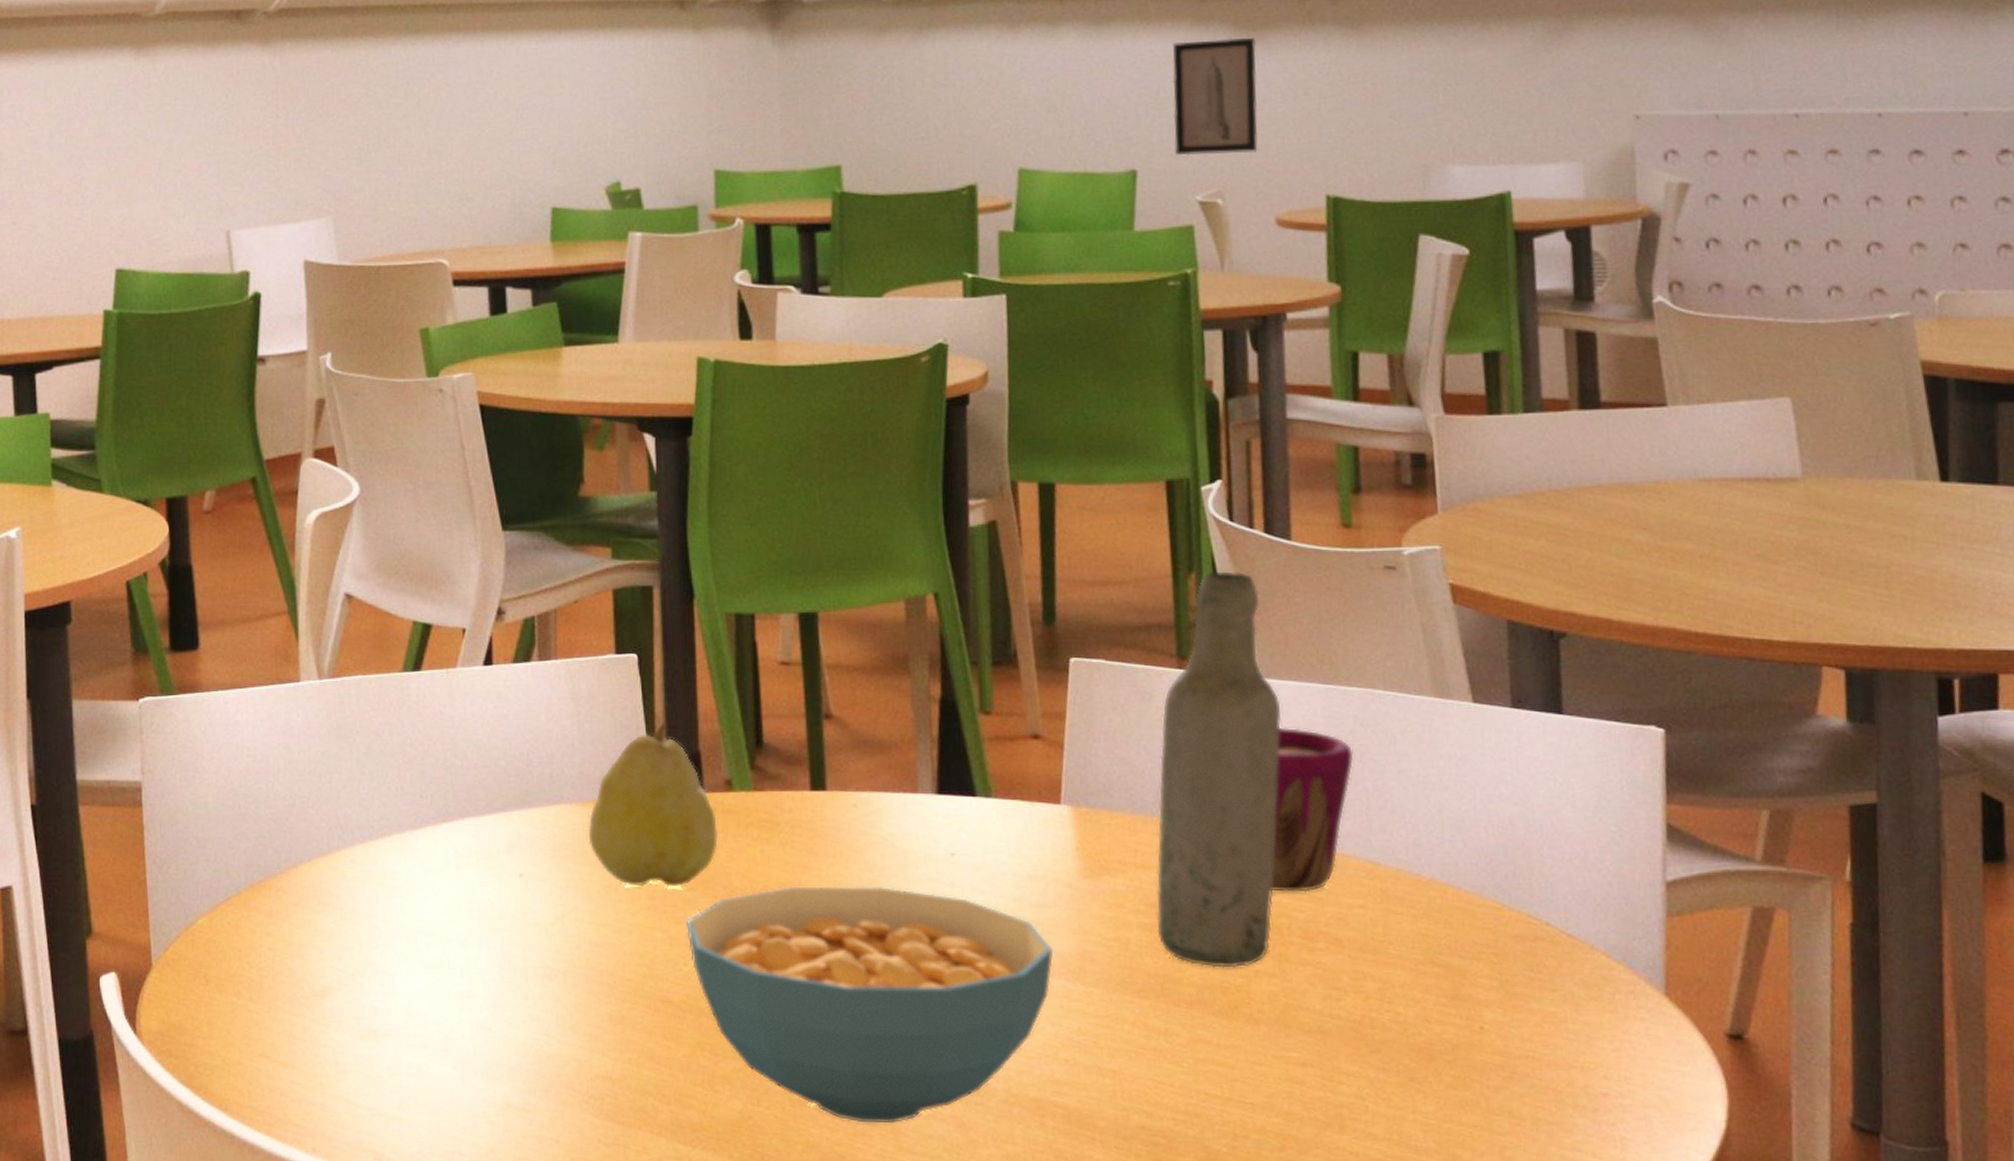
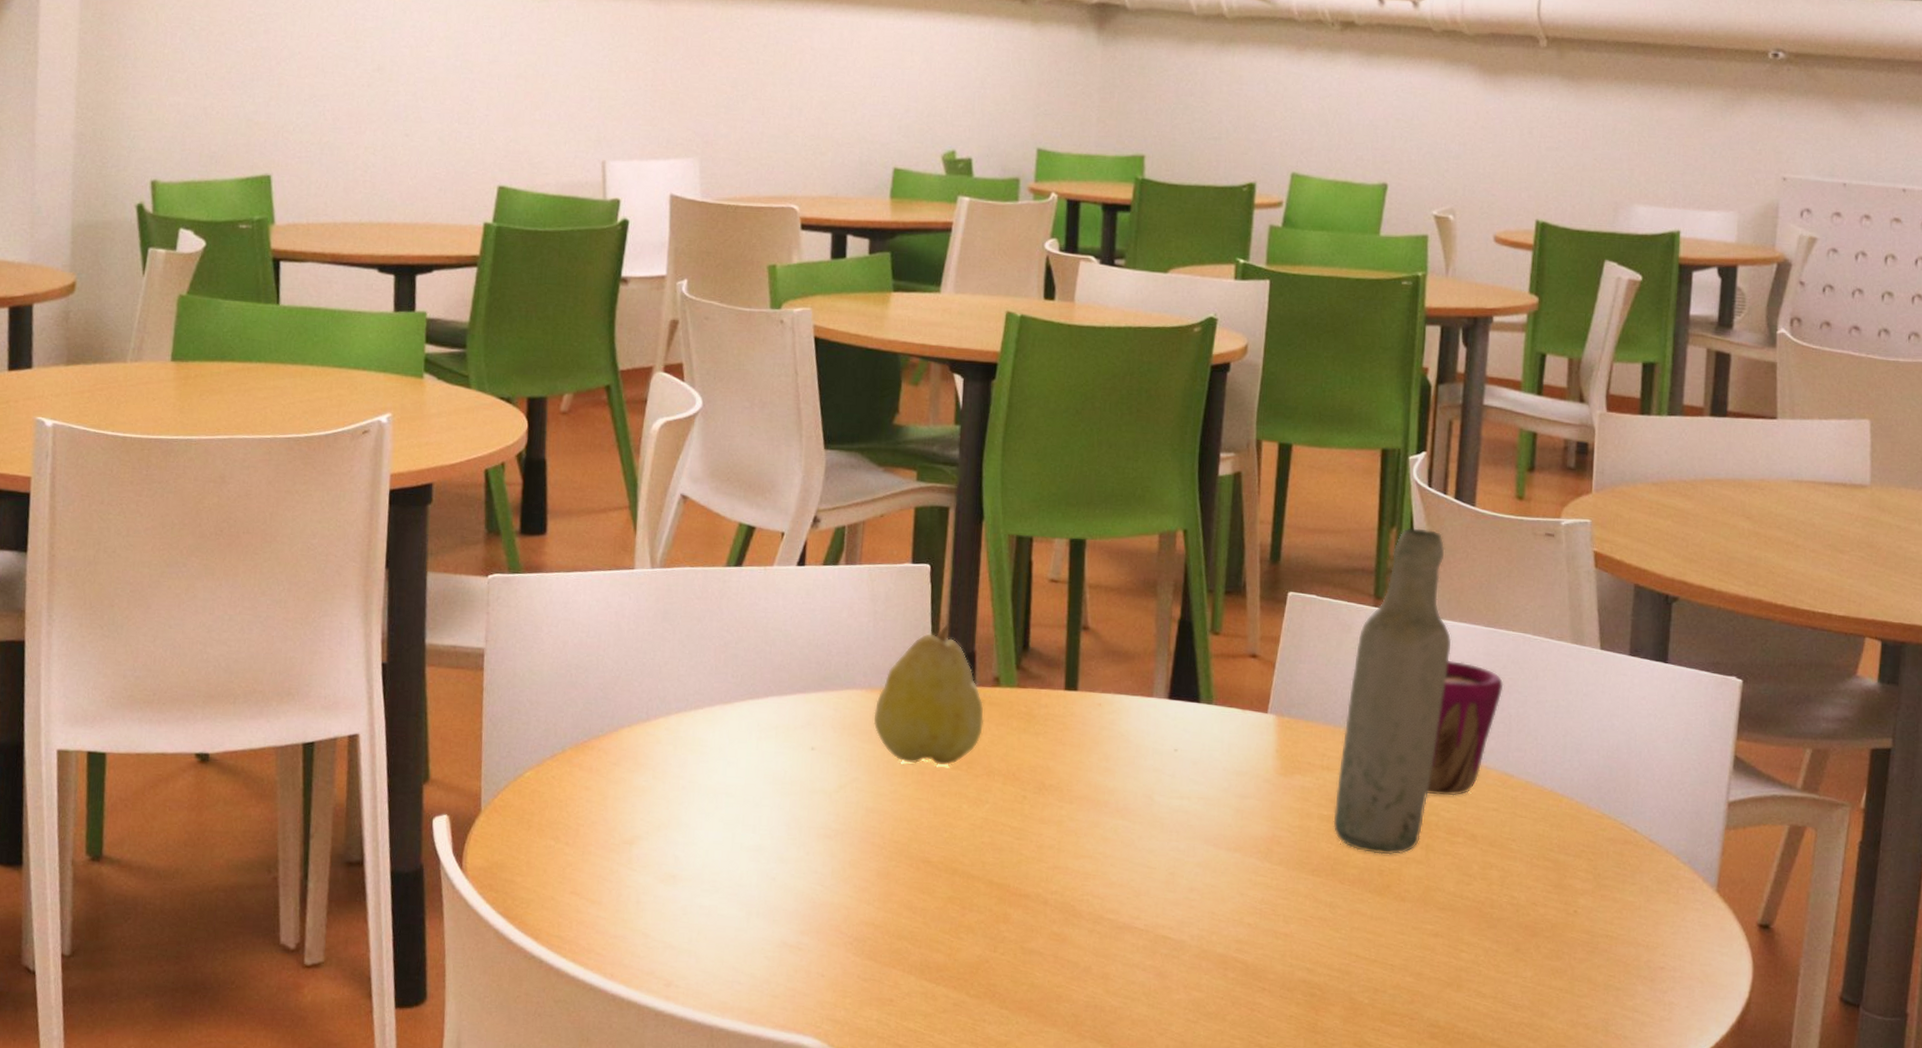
cereal bowl: present [686,886,1054,1124] -> none [949,769,1249,970]
wall art: present [1172,38,1258,156] -> none [1419,77,1495,178]

